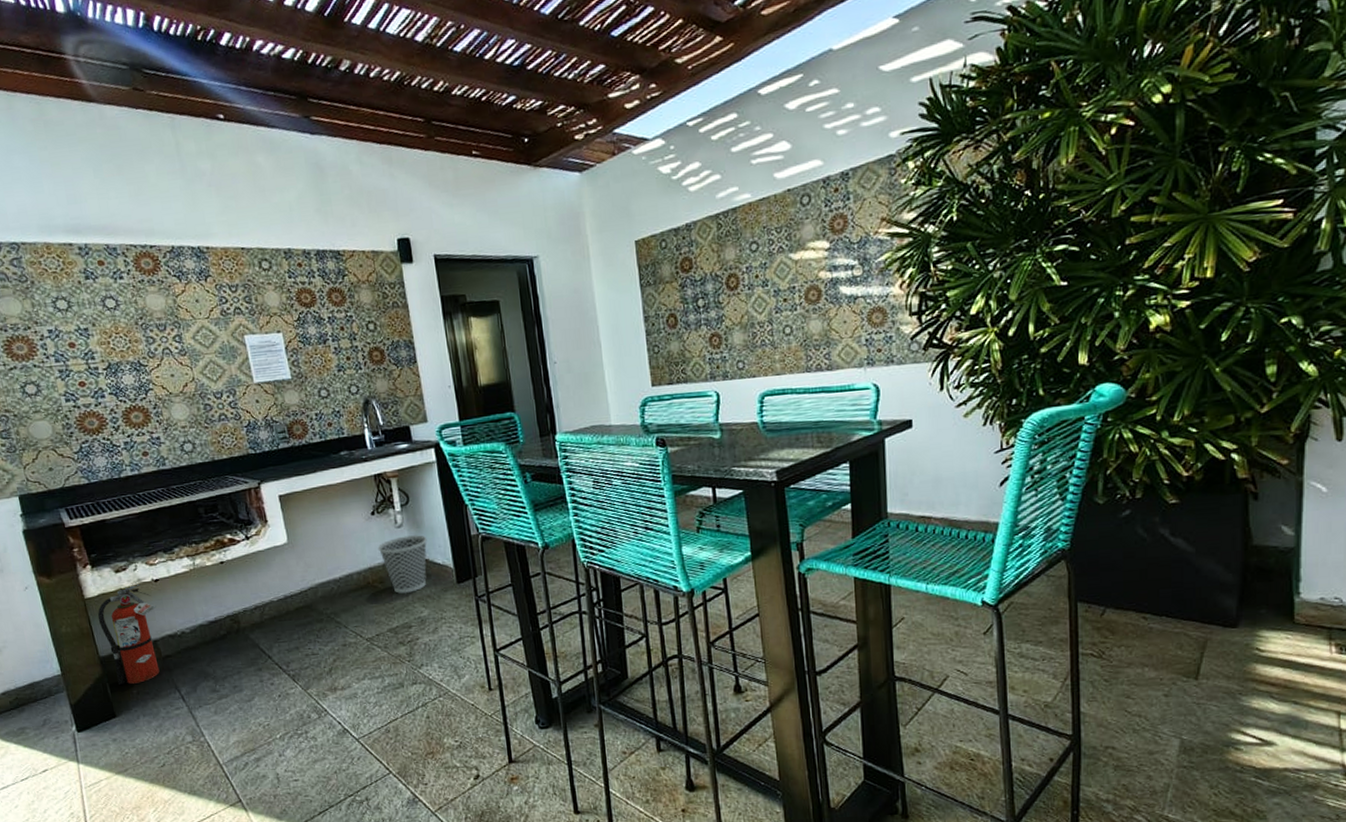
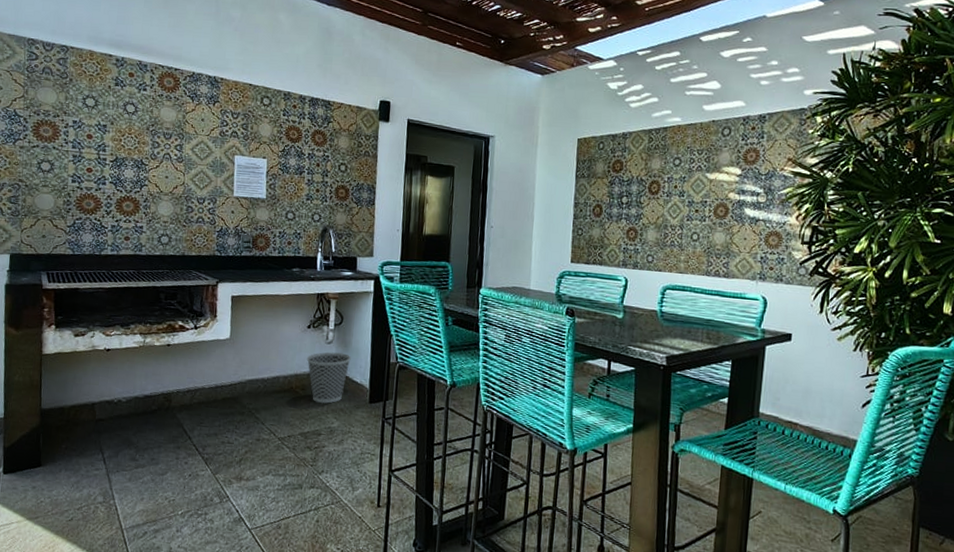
fire extinguisher: present [97,582,160,685] -> none [49,348,102,440]

